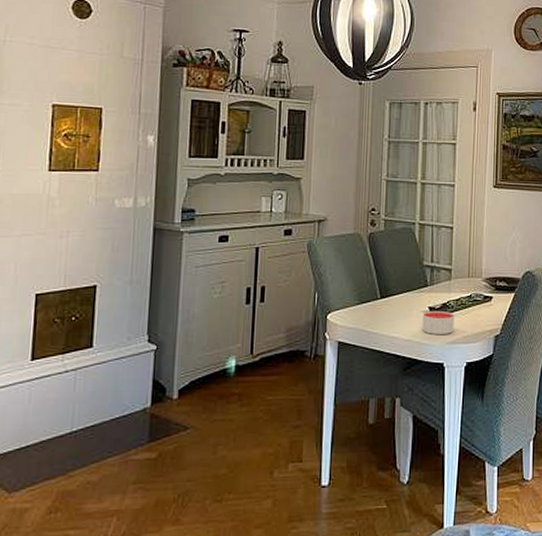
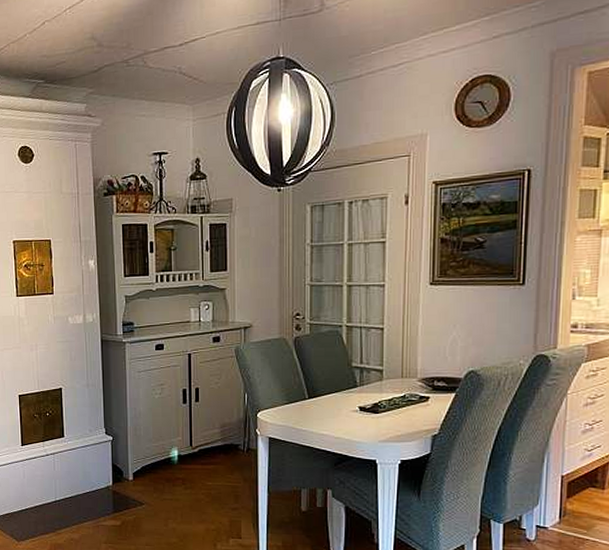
candle: present [422,310,454,334] -> none [352,410,387,433]

